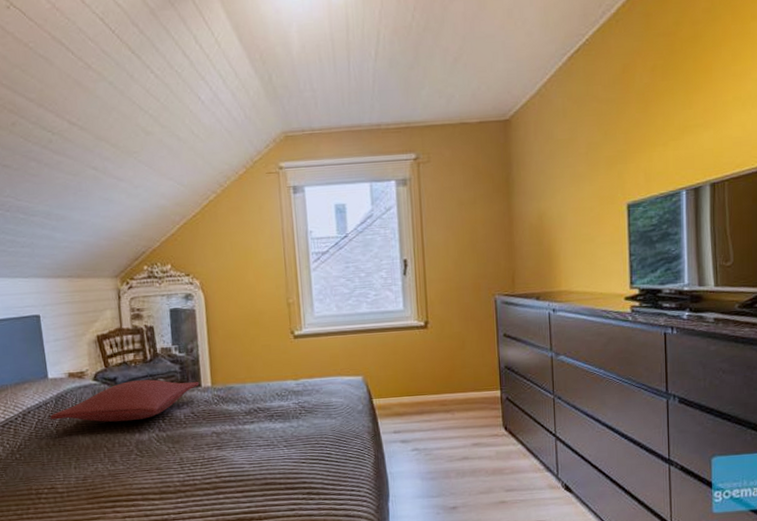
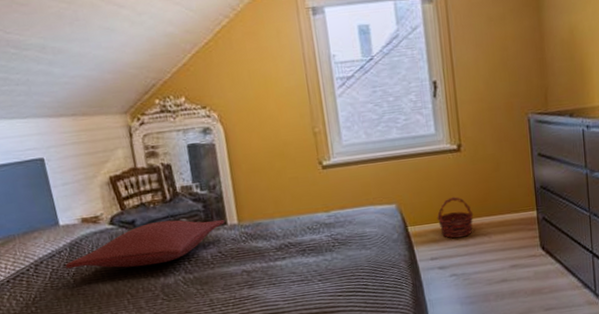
basket: none [401,372,438,413] -> present [436,197,474,238]

